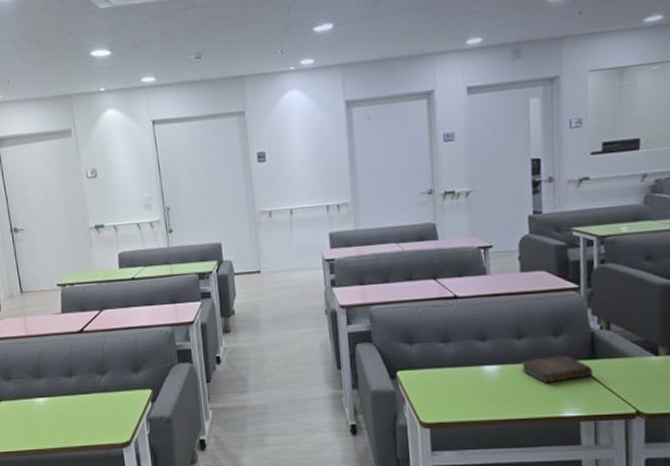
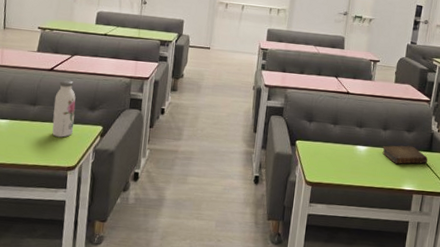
water bottle: none [91,340,120,410] -> present [52,79,76,138]

